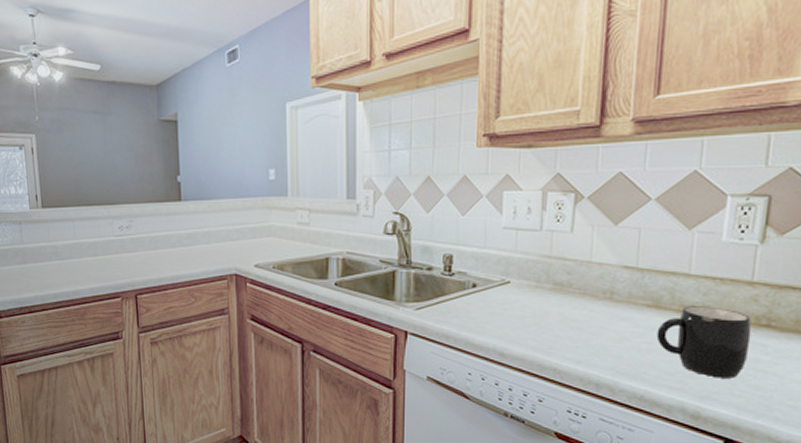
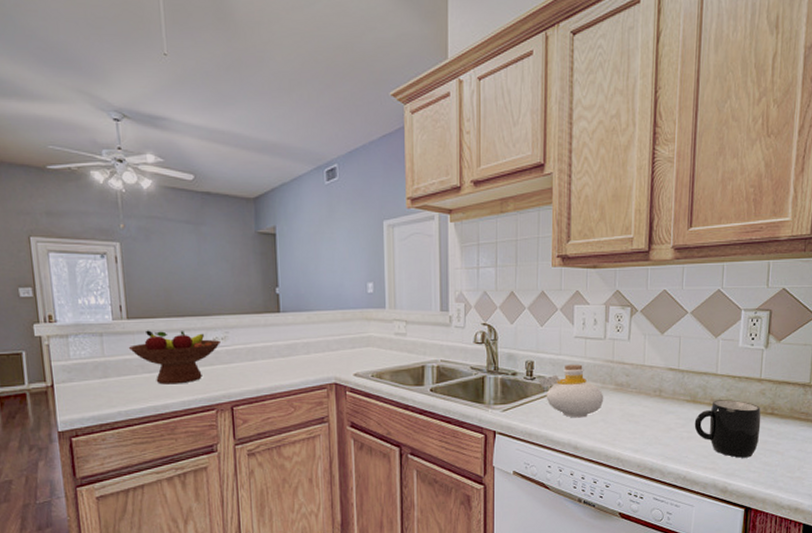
fruit bowl: none [43,218,125,271] -> present [128,330,220,385]
bottle: none [458,259,539,321] -> present [538,364,604,418]

